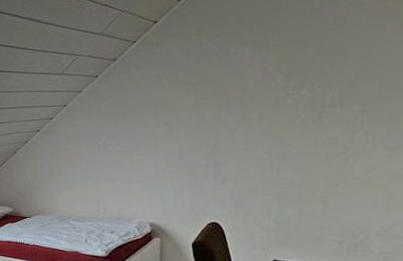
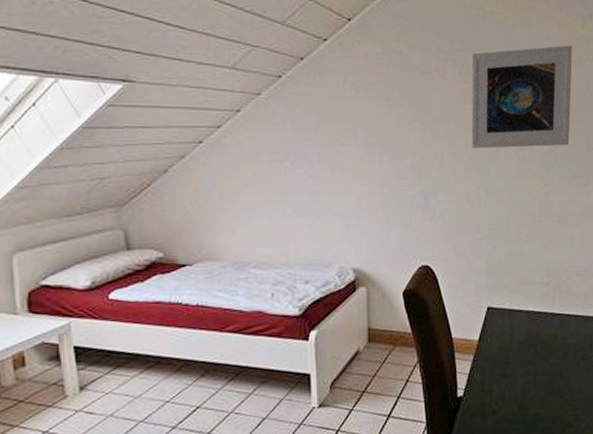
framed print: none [266,9,392,121] -> present [471,45,572,149]

